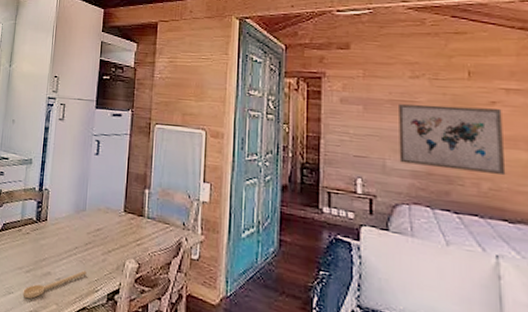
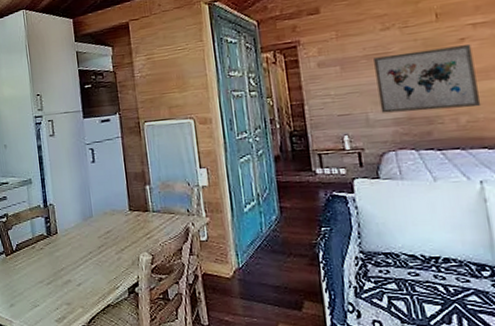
spoon: present [23,270,87,299] -> none [48,272,105,308]

